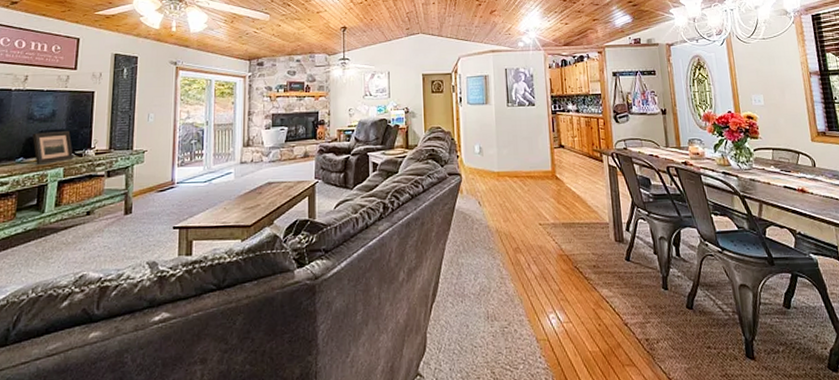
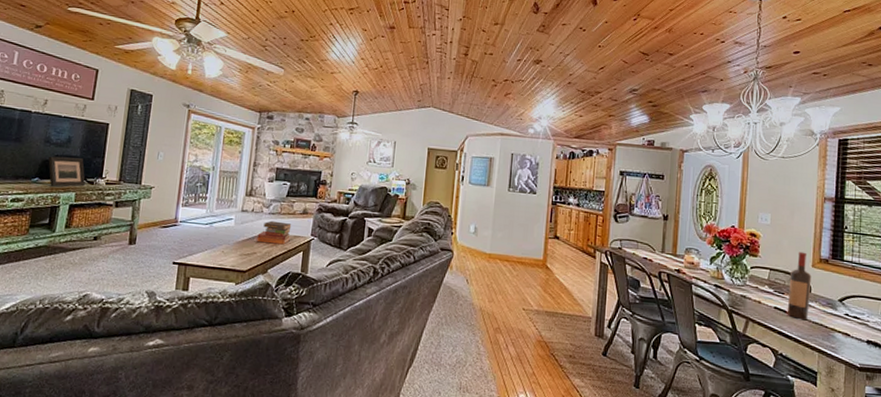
books: none [259,168,294,194] -> present [257,221,292,245]
wine bottle: none [792,127,818,196] -> present [787,251,812,321]

